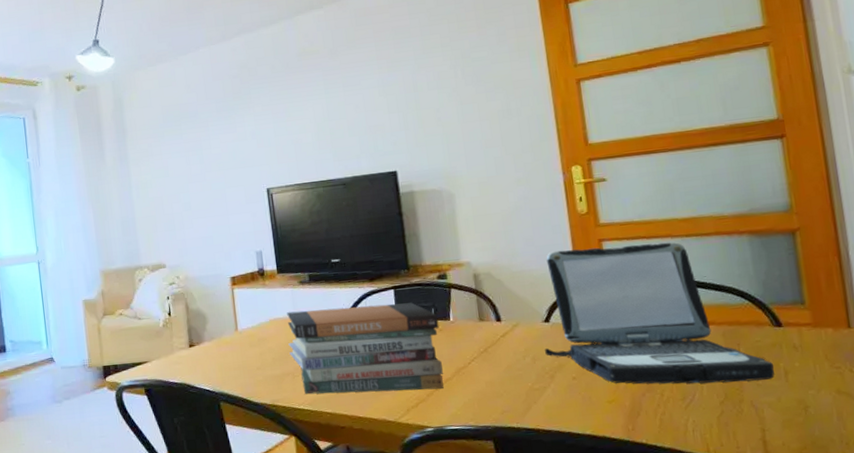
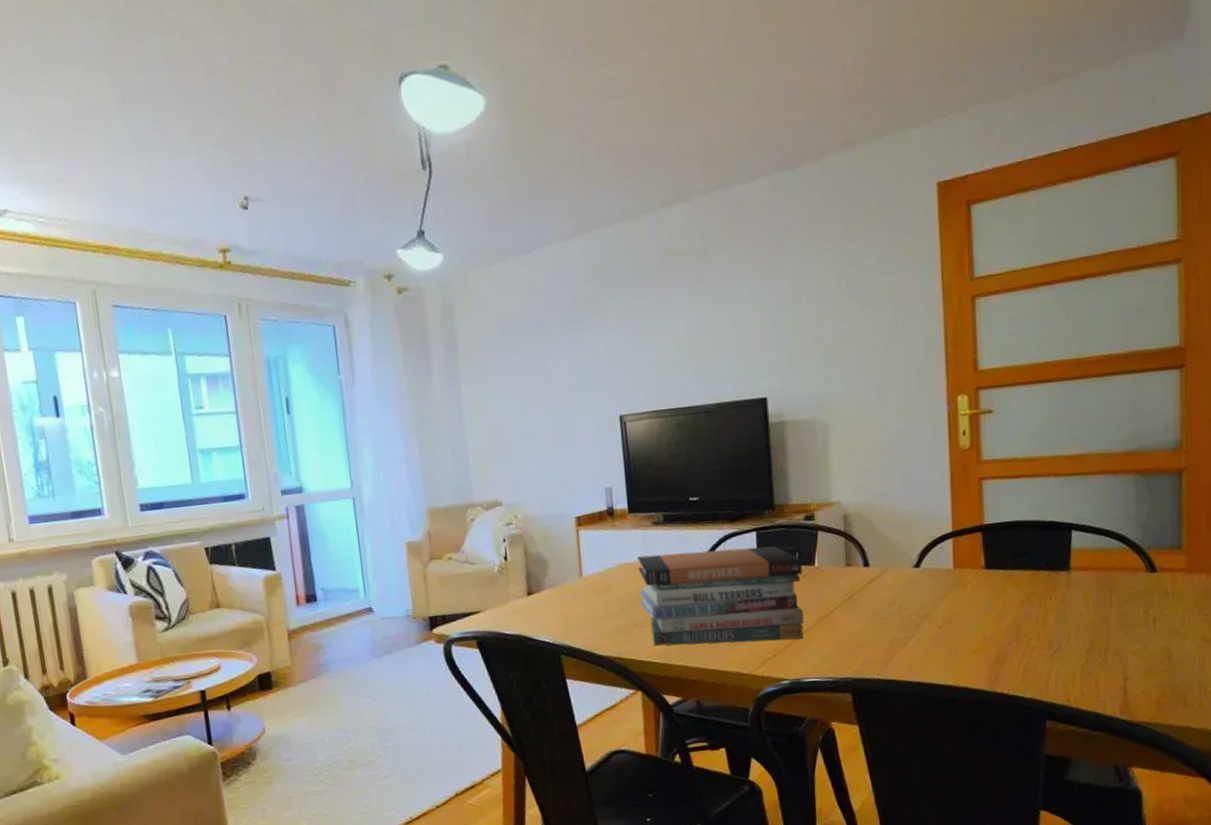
laptop: present [545,242,775,384] -> none [912,481,1143,633]

